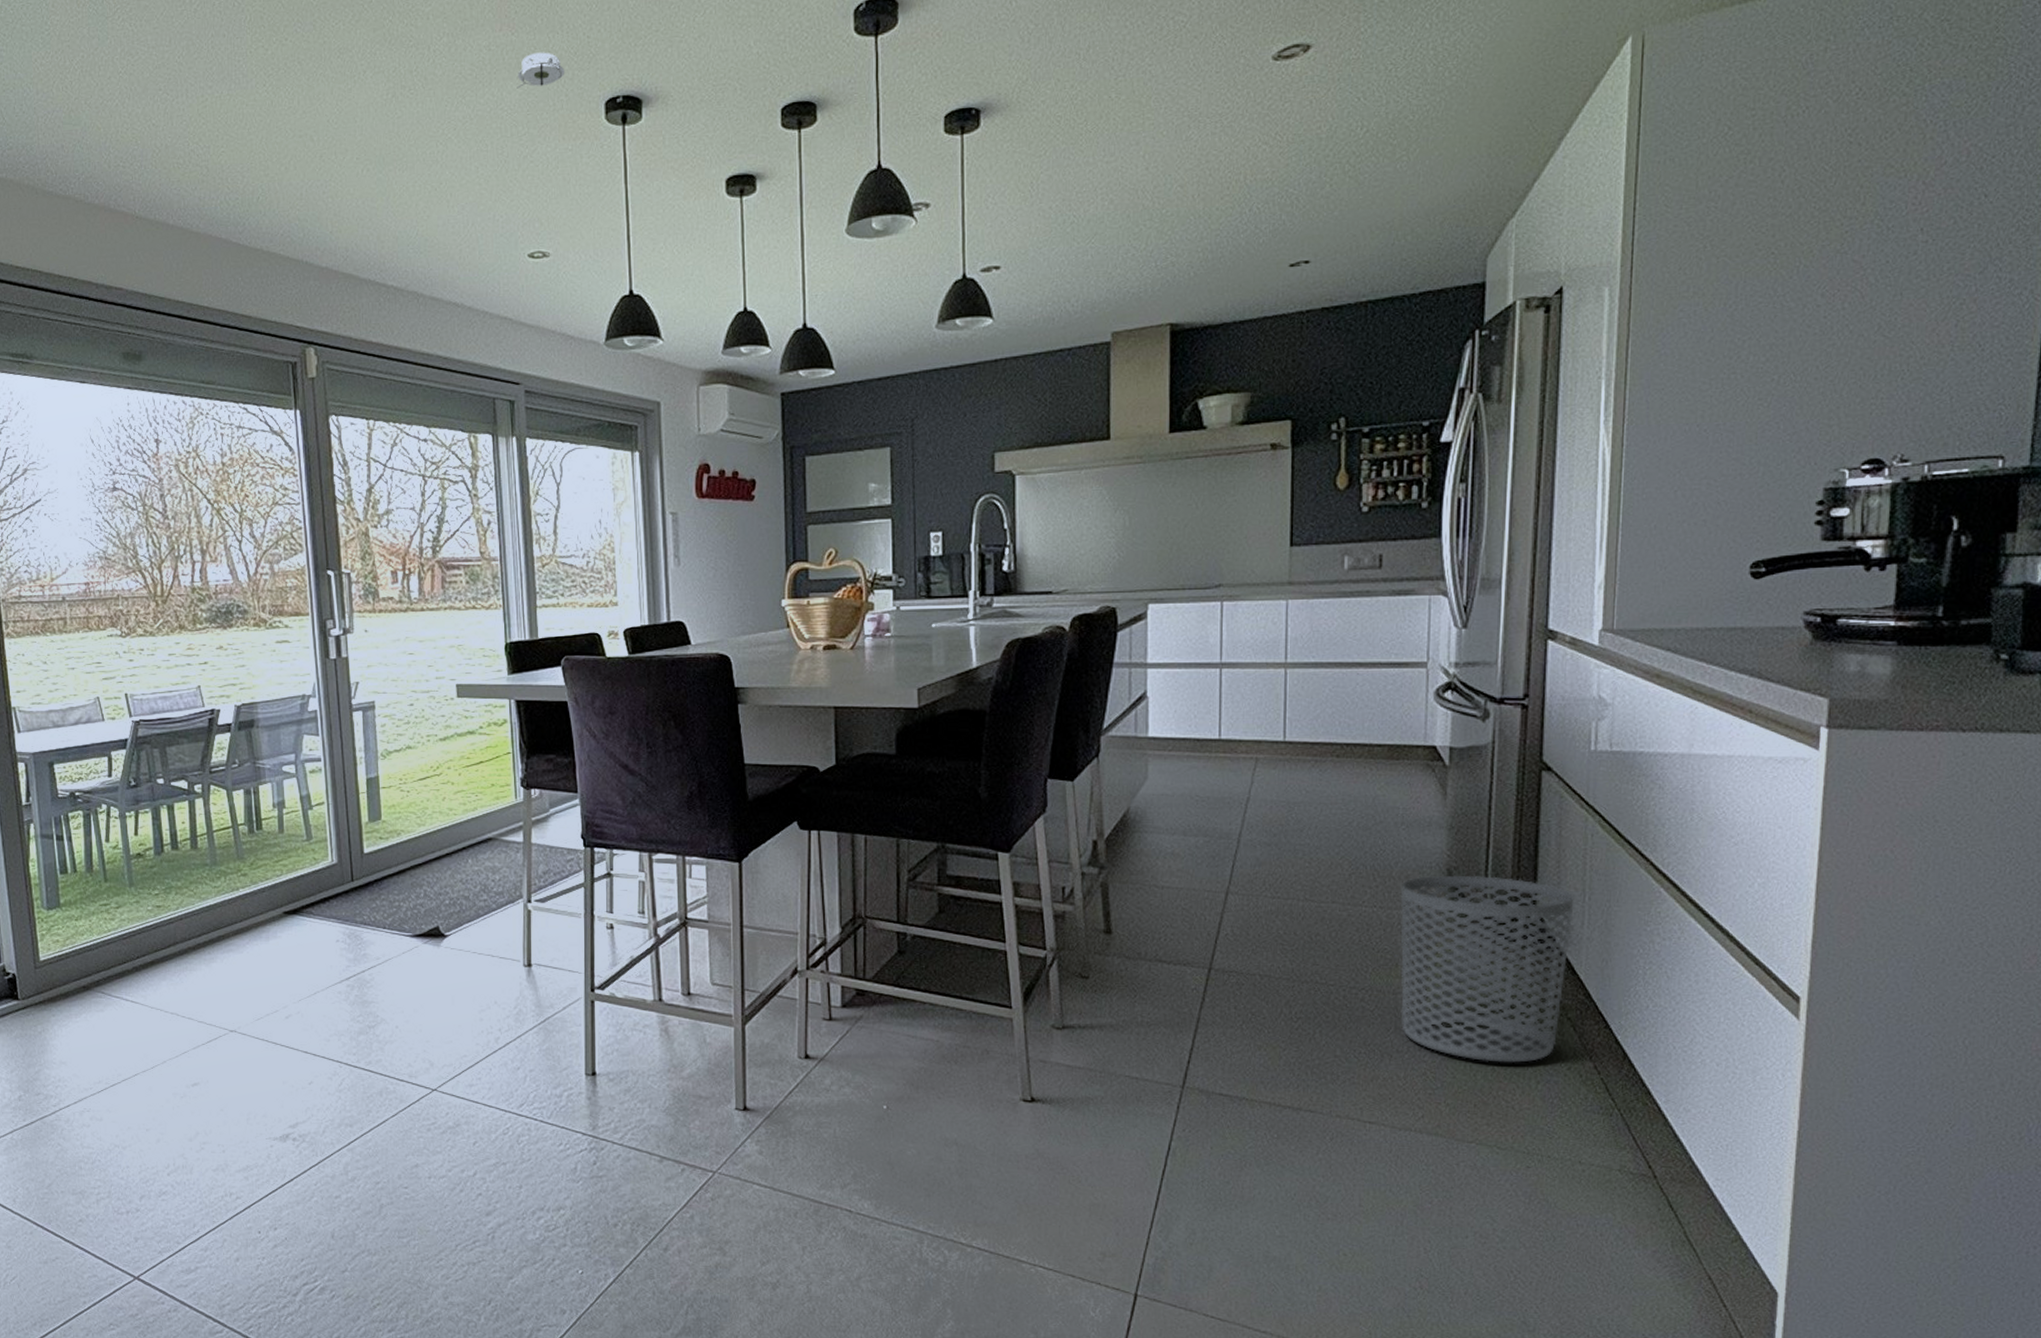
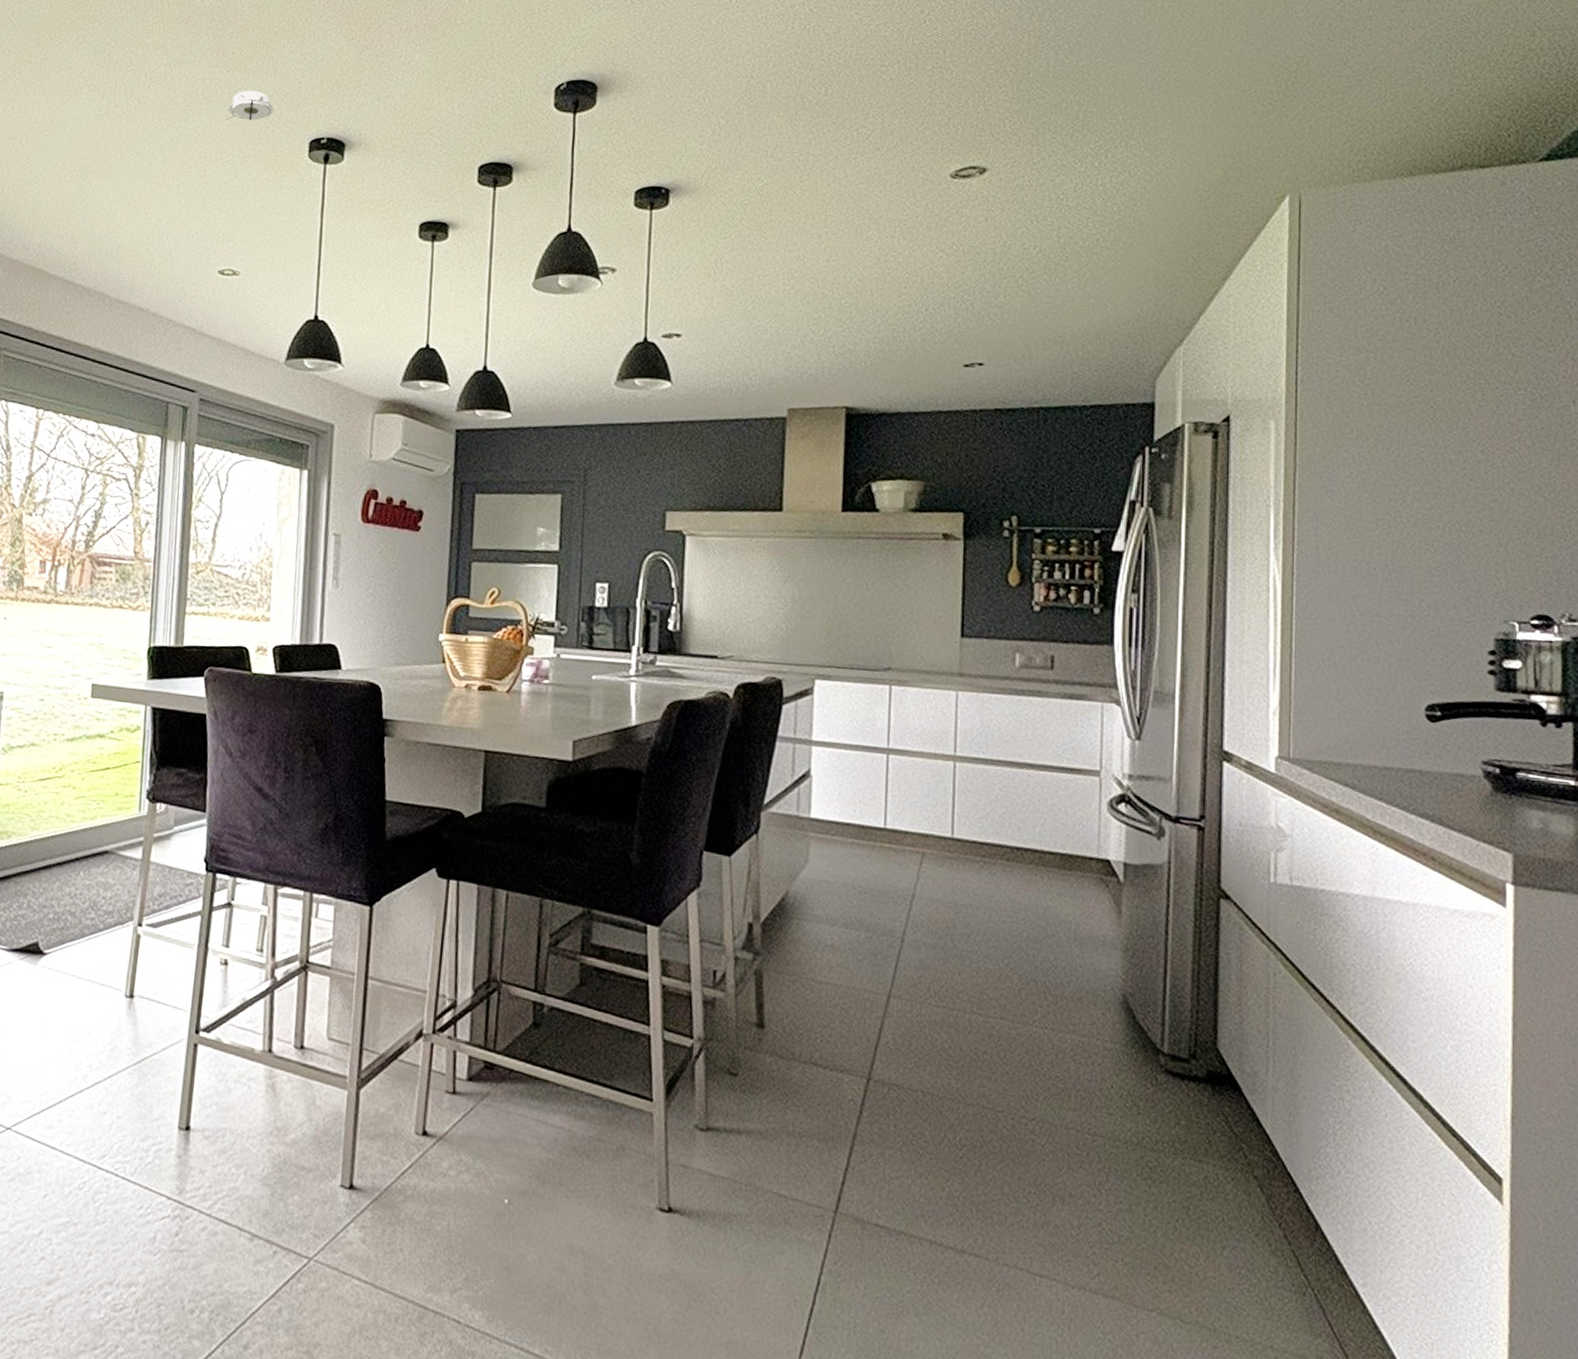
waste bin: present [1400,875,1574,1063] -> none [1073,1000,1258,1223]

